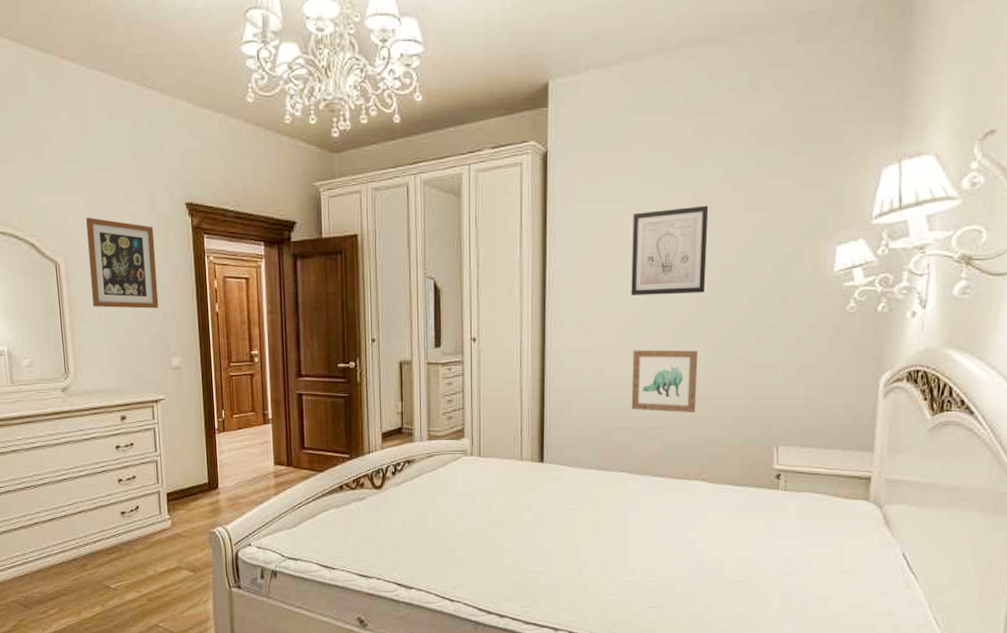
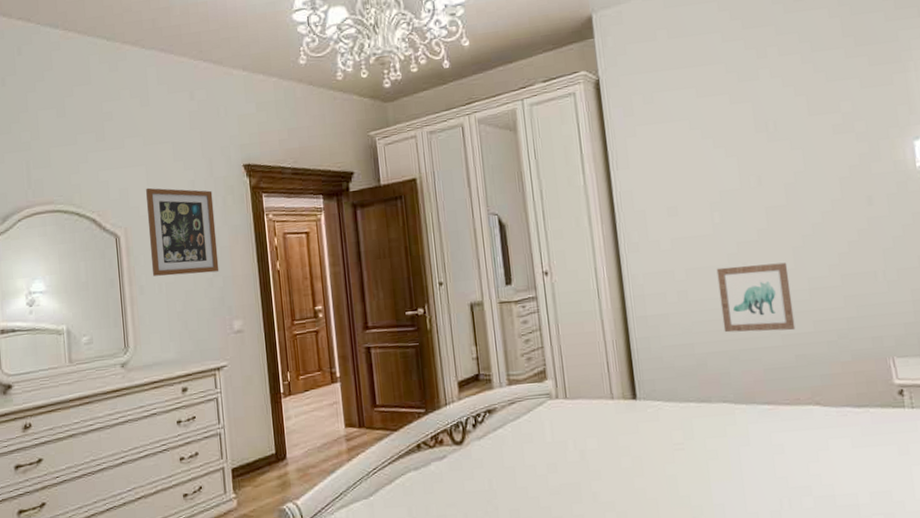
wall art: present [631,205,709,295] -> none [695,114,783,212]

